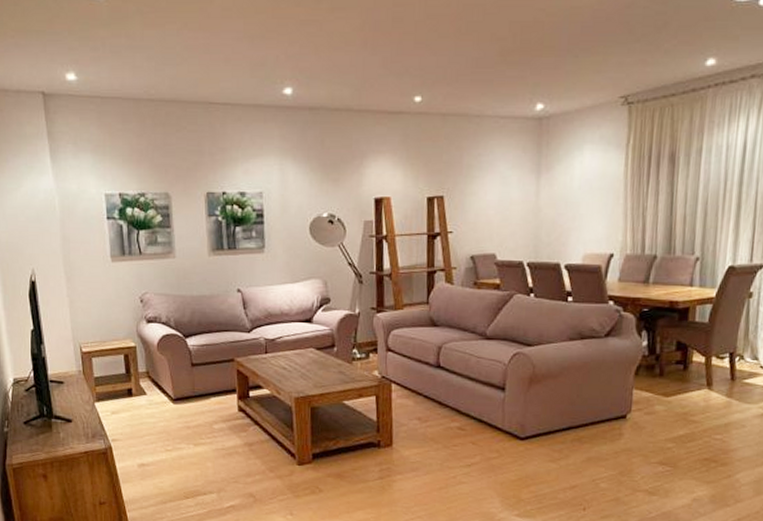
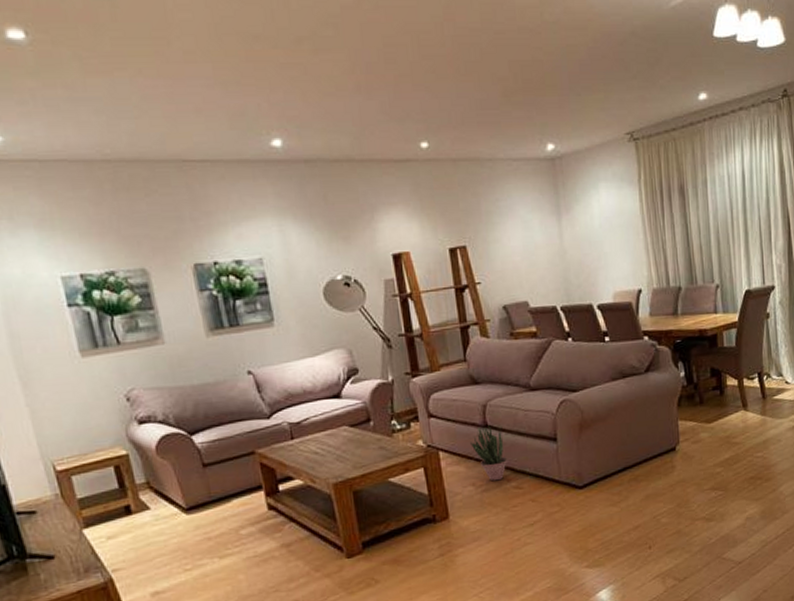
potted plant: none [422,366,454,419] -> present [470,425,507,482]

